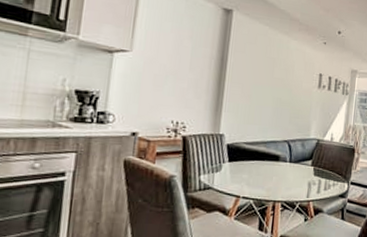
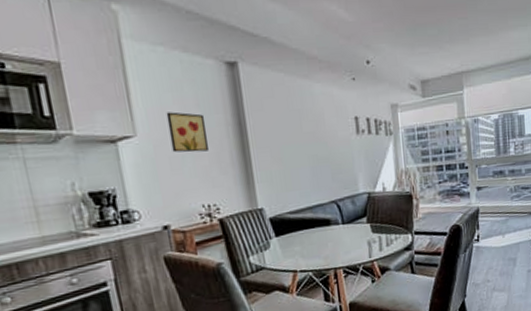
wall art: none [159,37,194,76] -> present [166,112,210,153]

